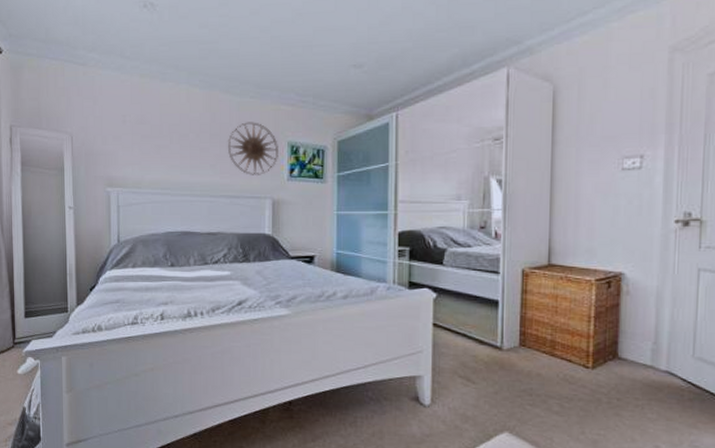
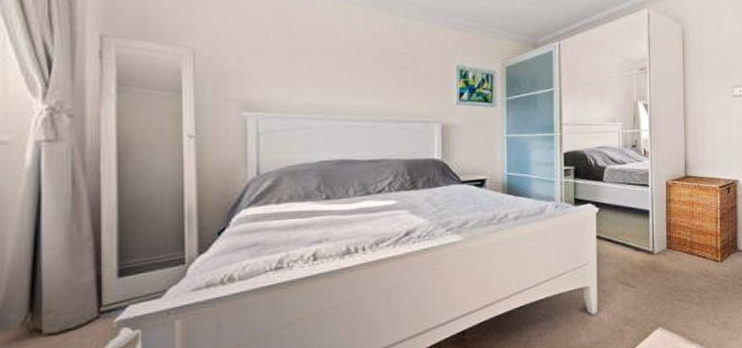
wall art: present [227,122,278,175] -> none [391,44,447,99]

